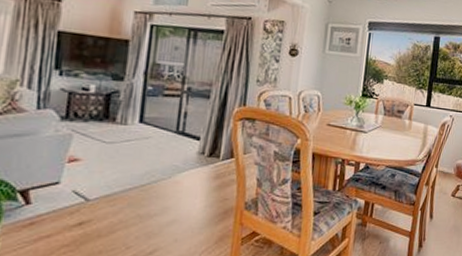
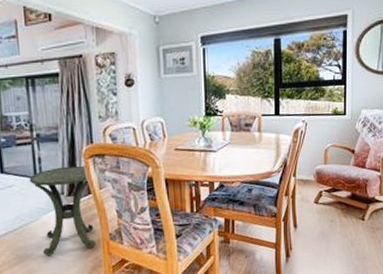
side table: none [167,125,234,218] -> present [29,165,97,255]

